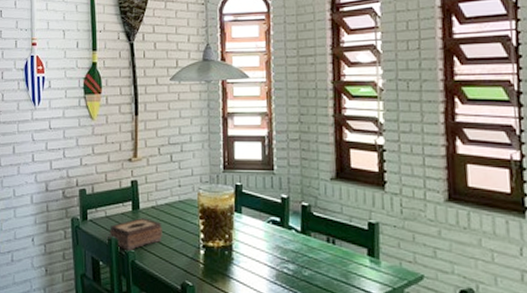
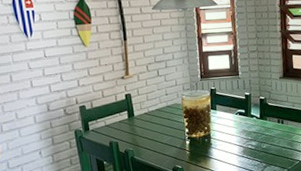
tissue box: present [109,218,162,252] -> none [110,122,155,150]

